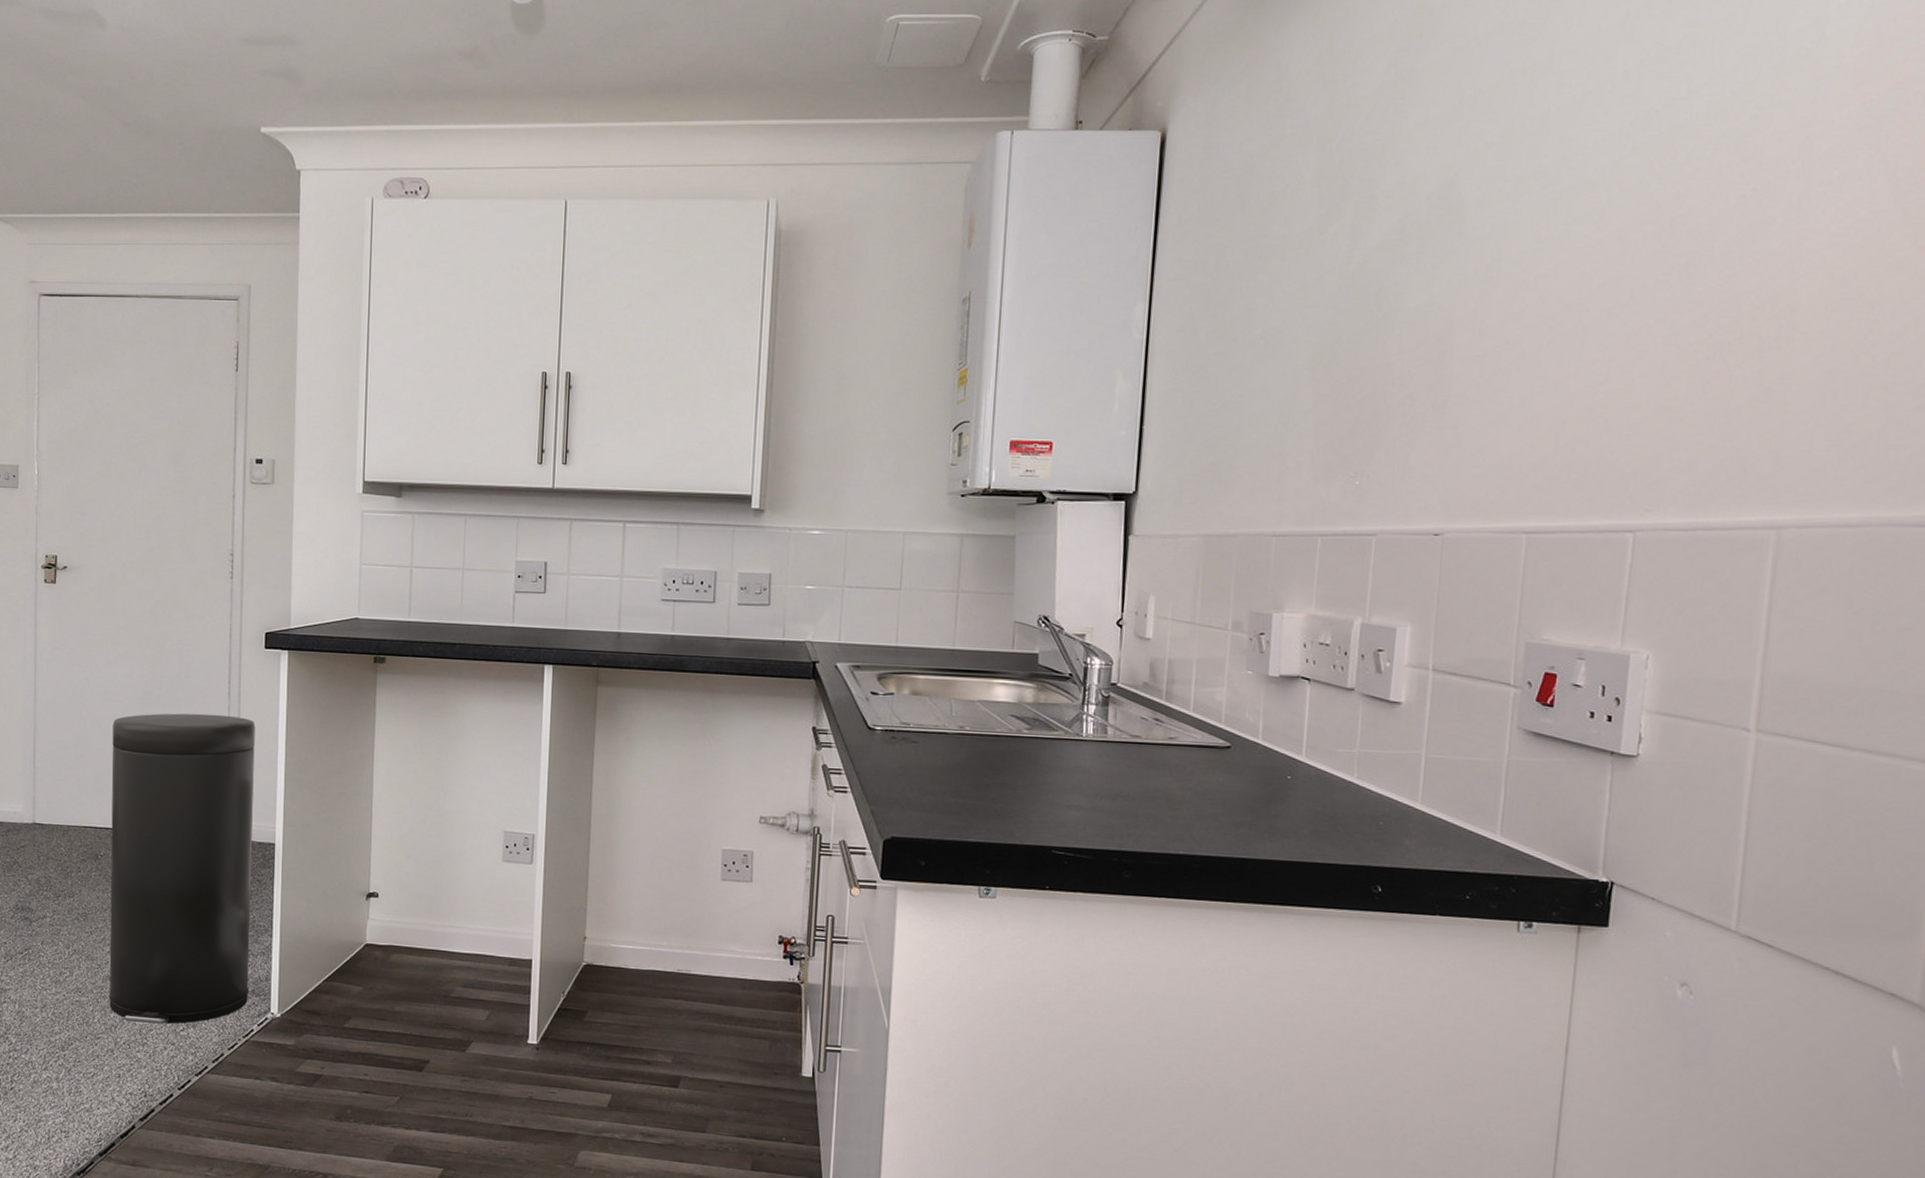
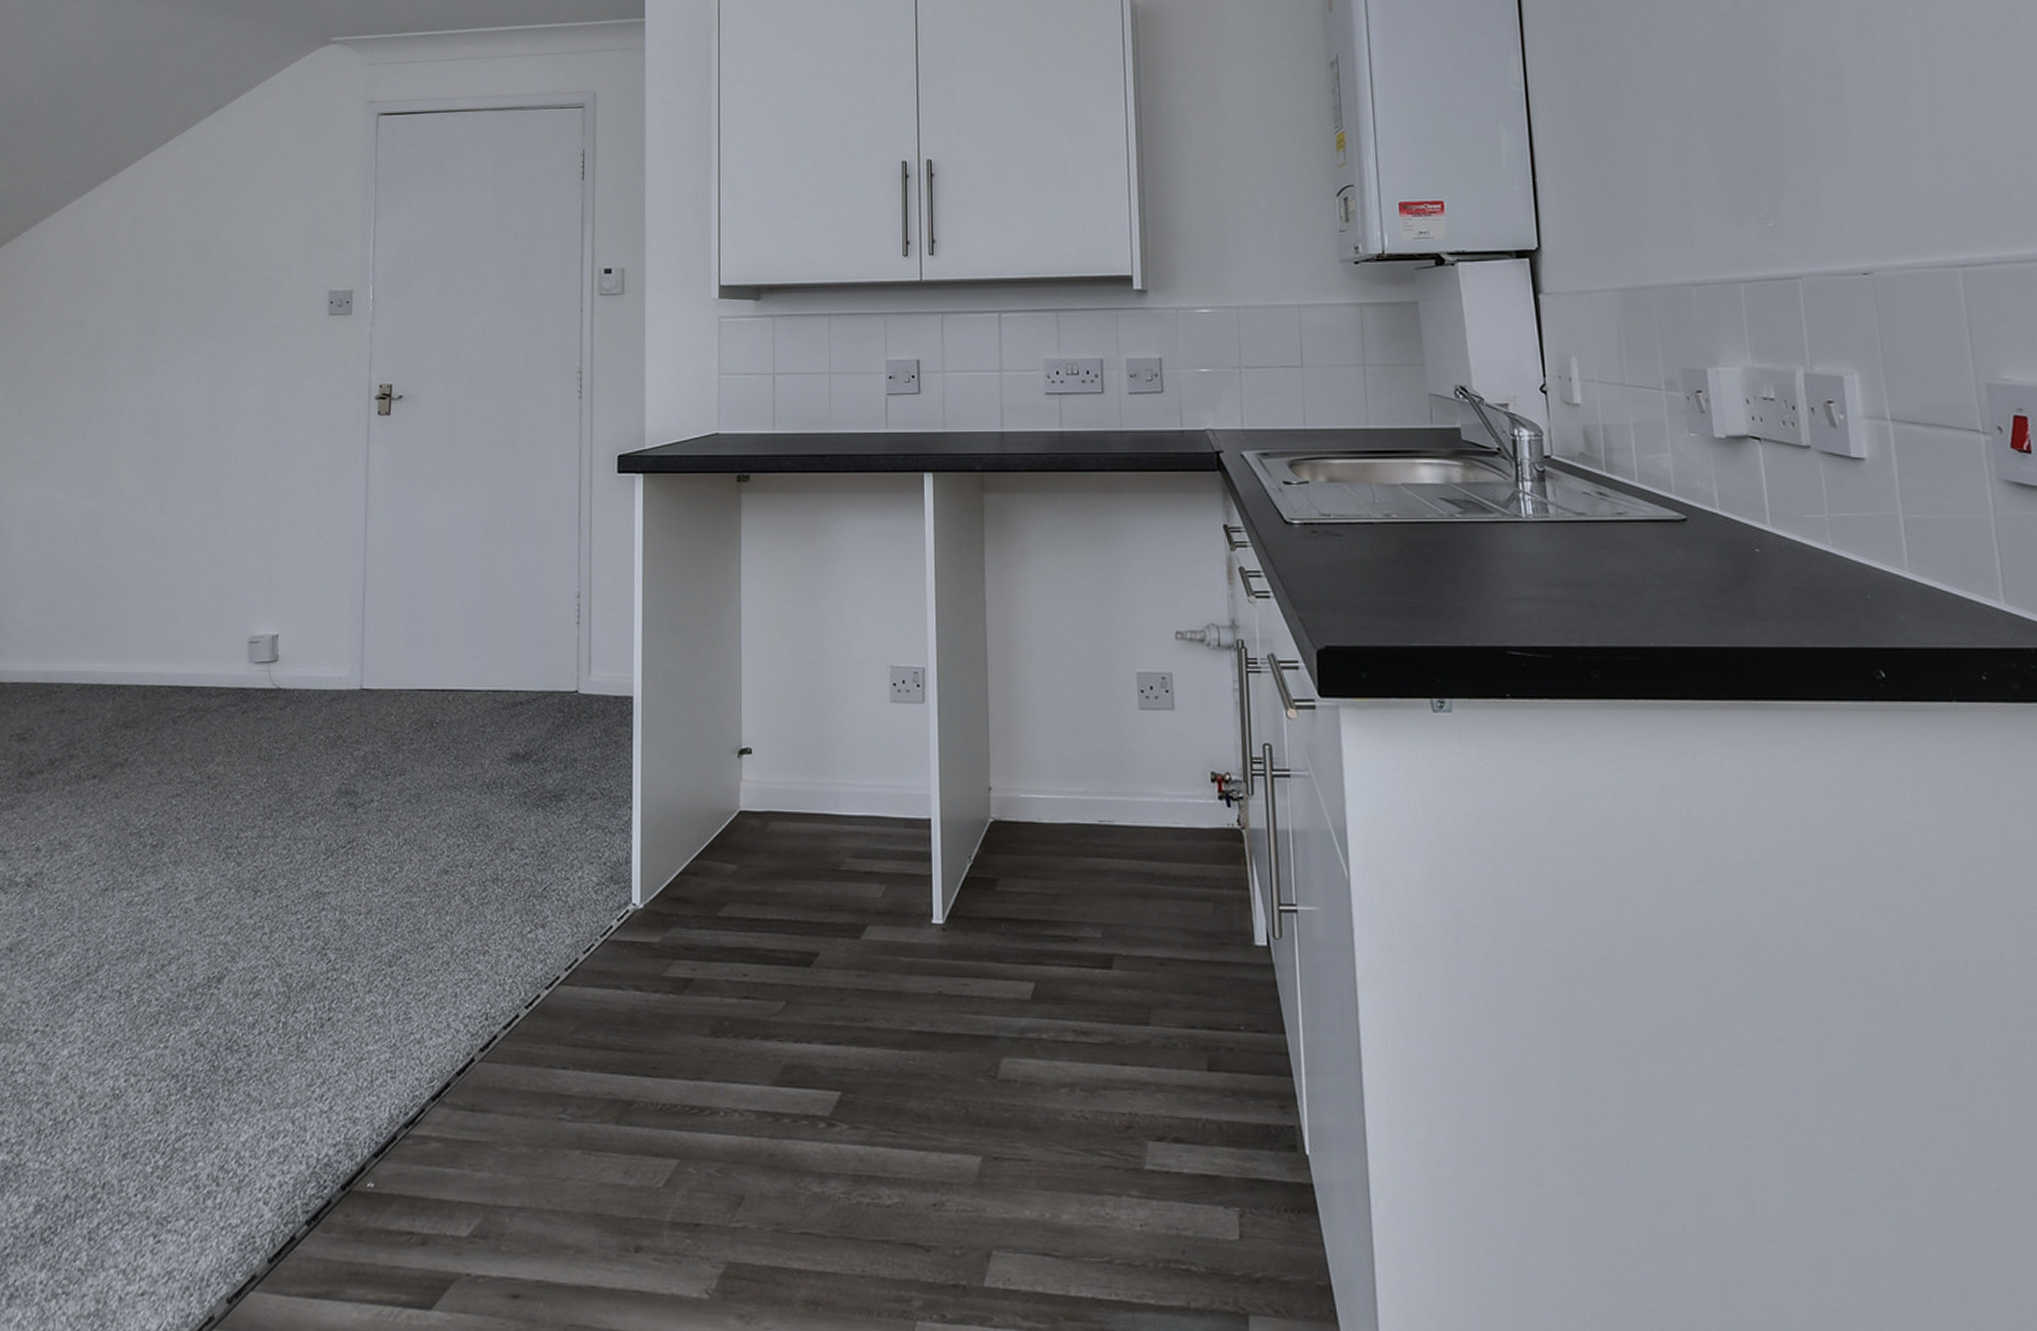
pedal bin: present [108,713,255,1024] -> none [444,550,609,926]

